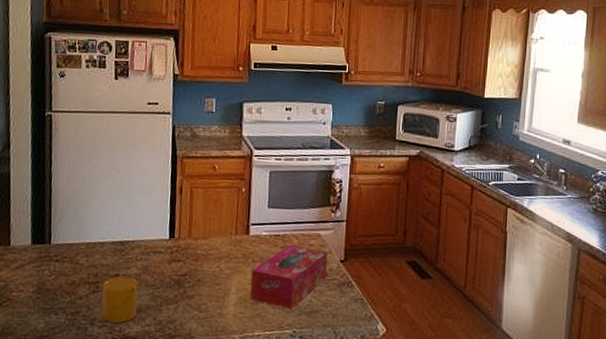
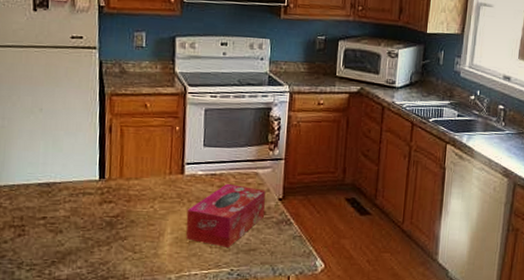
cup: present [102,277,138,323] -> none [28,219,68,266]

